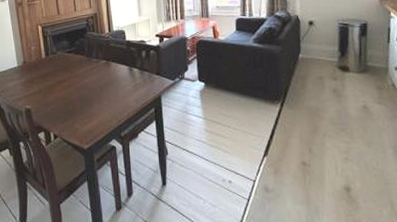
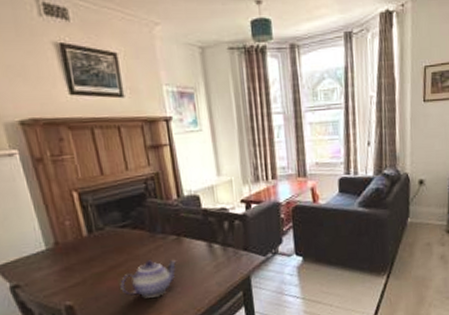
teapot: none [64,78,106,108] -> present [120,260,177,298]

